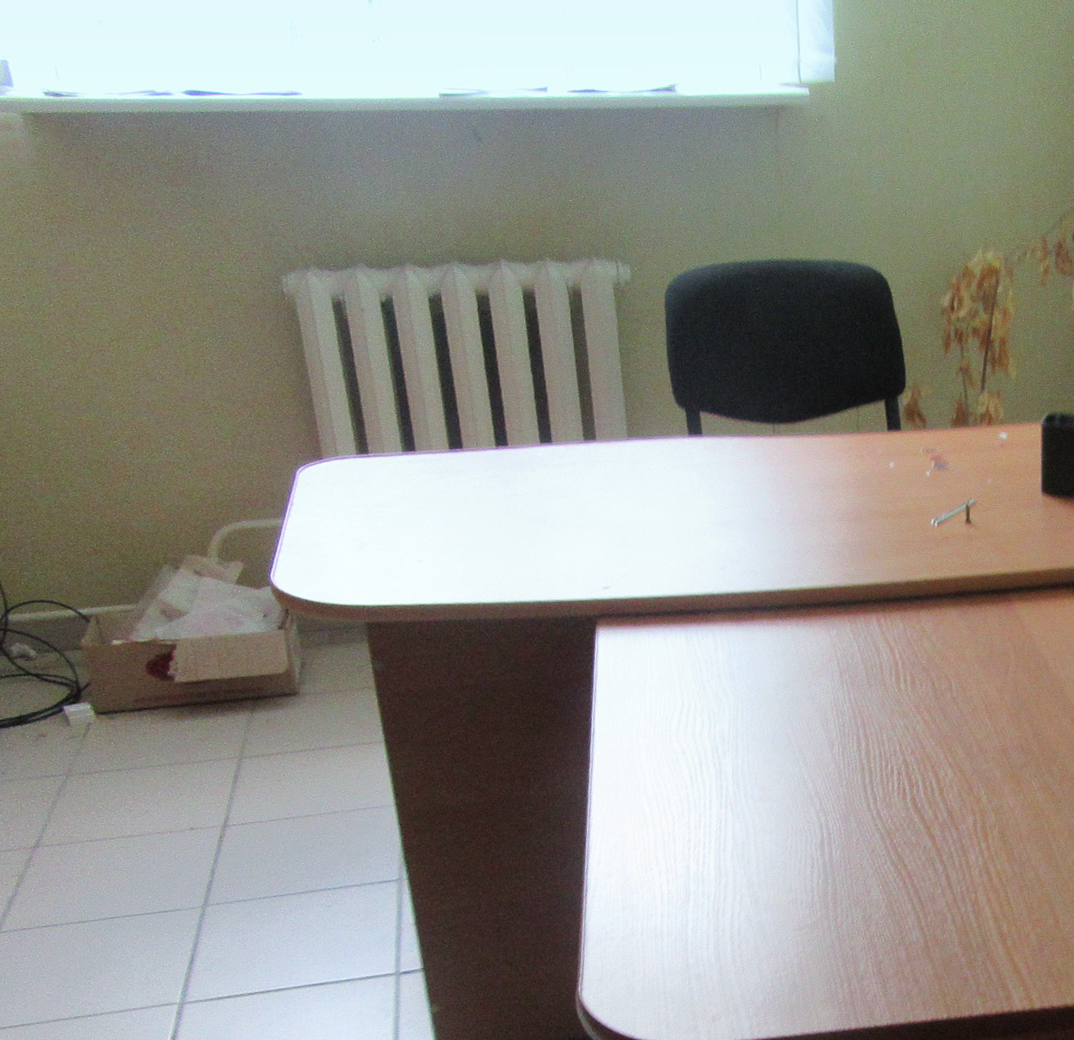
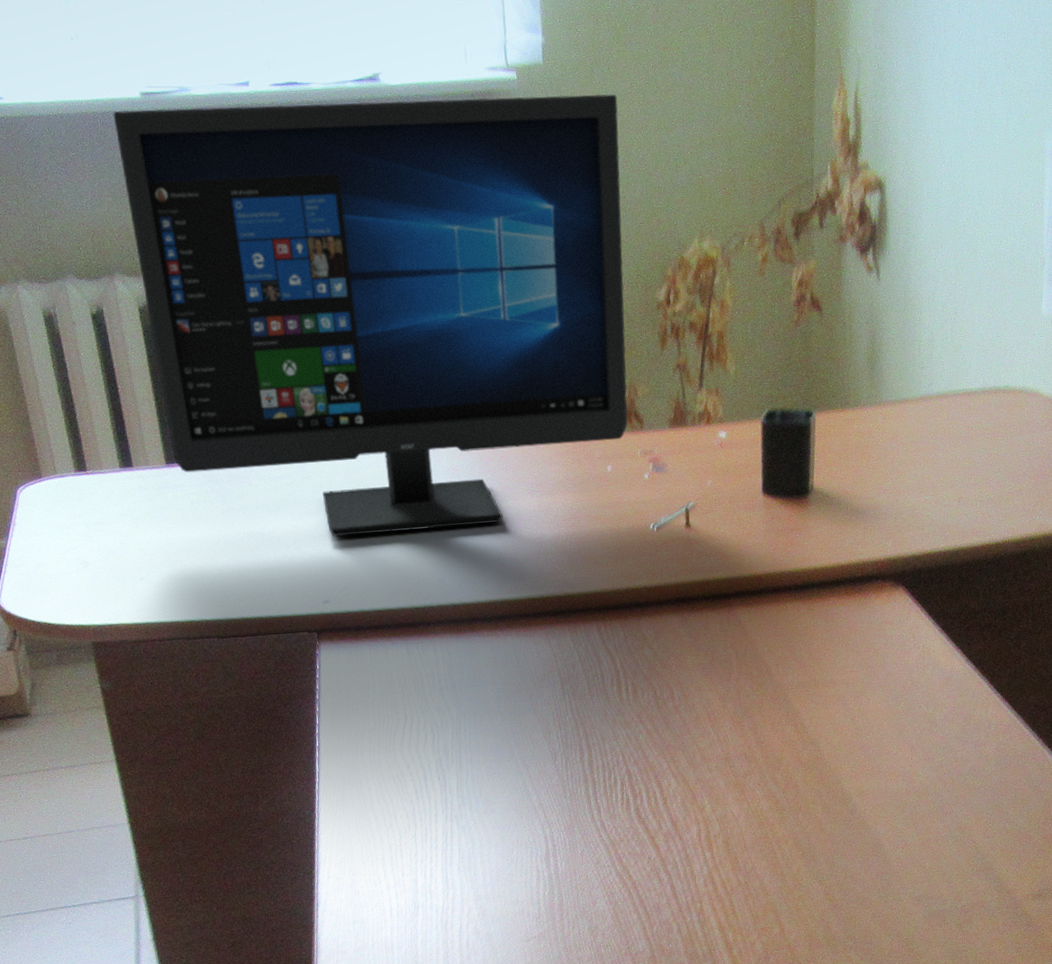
computer monitor: none [411,109,911,525] -> present [113,94,628,537]

